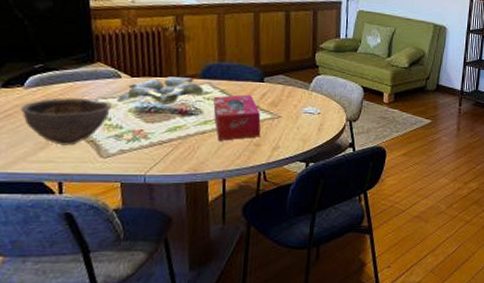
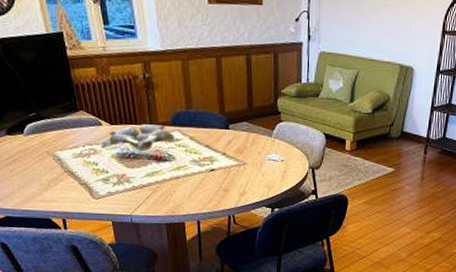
bowl: present [20,97,111,146] -> none [23,144,96,188]
tissue box: present [213,94,261,141] -> none [184,141,229,186]

